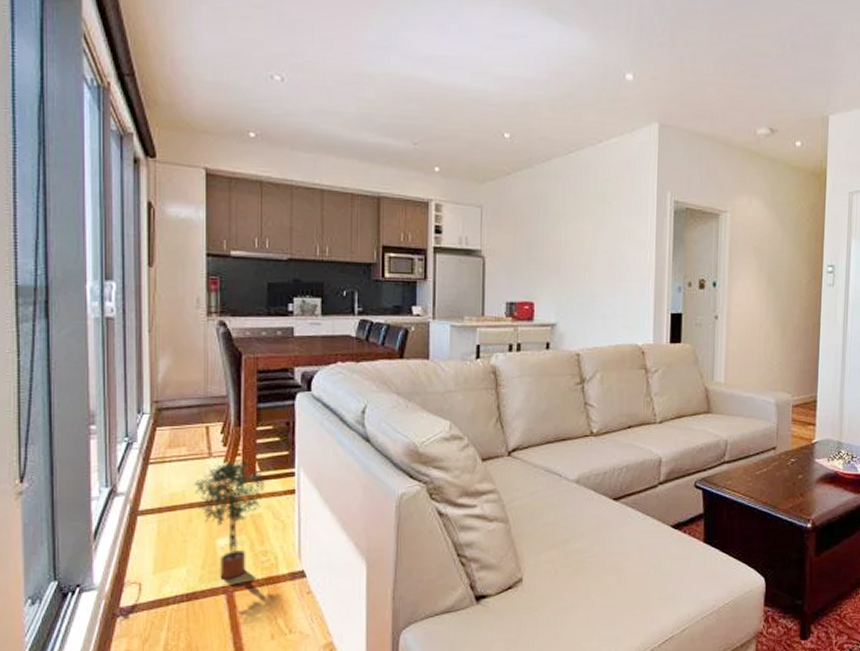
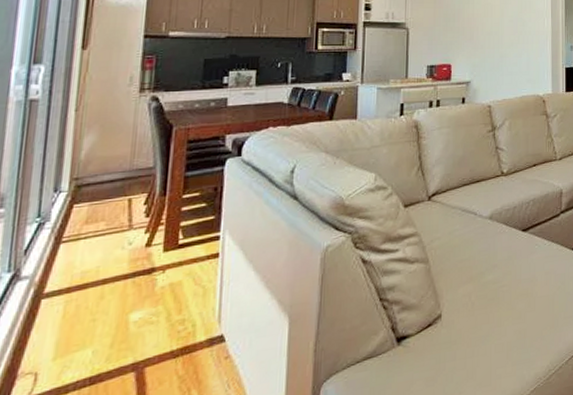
potted tree: present [192,461,265,579] -> none [108,230,188,356]

